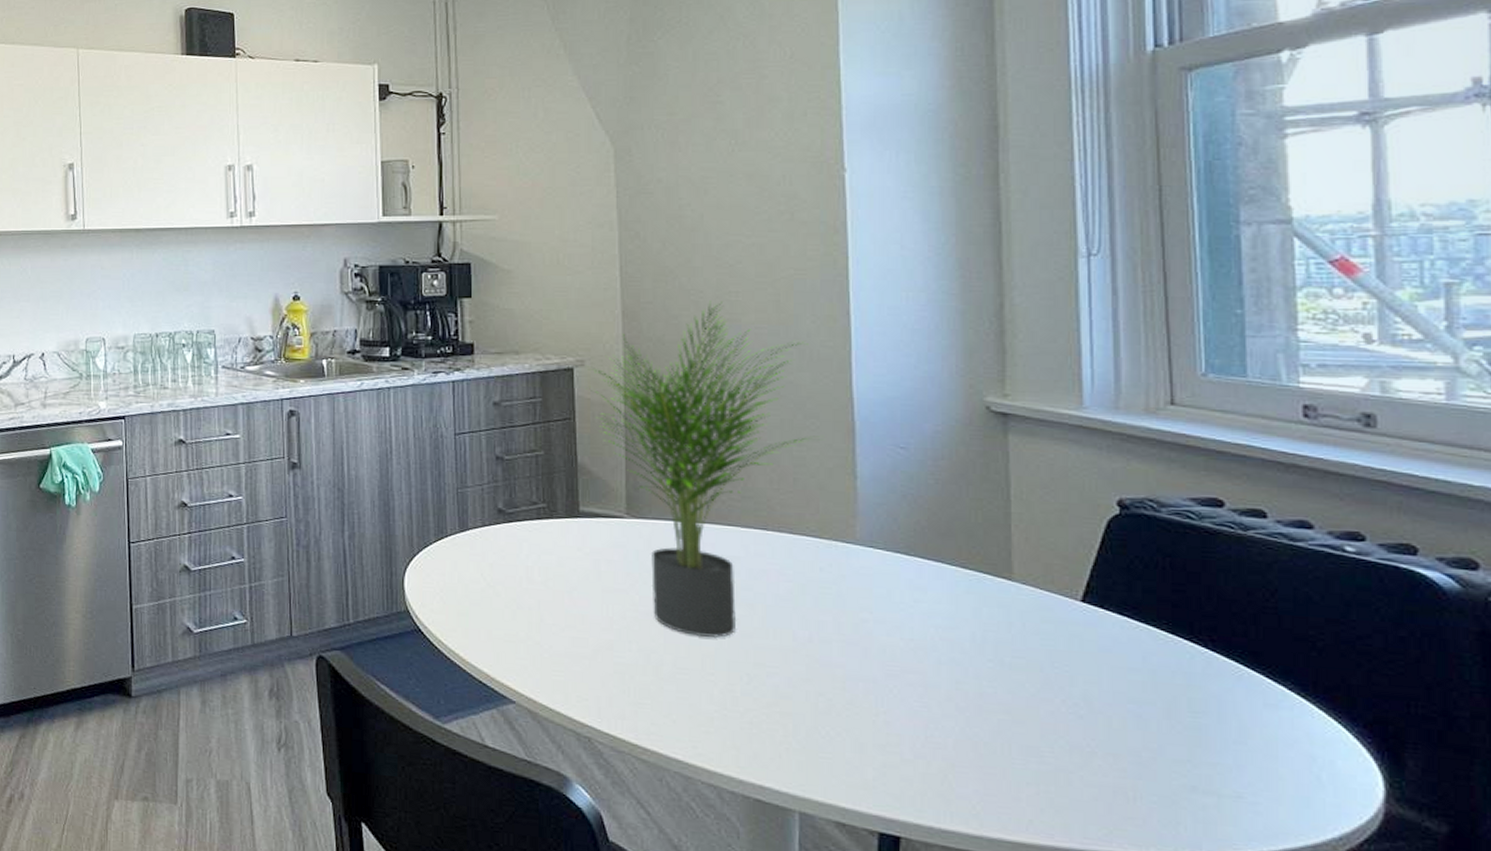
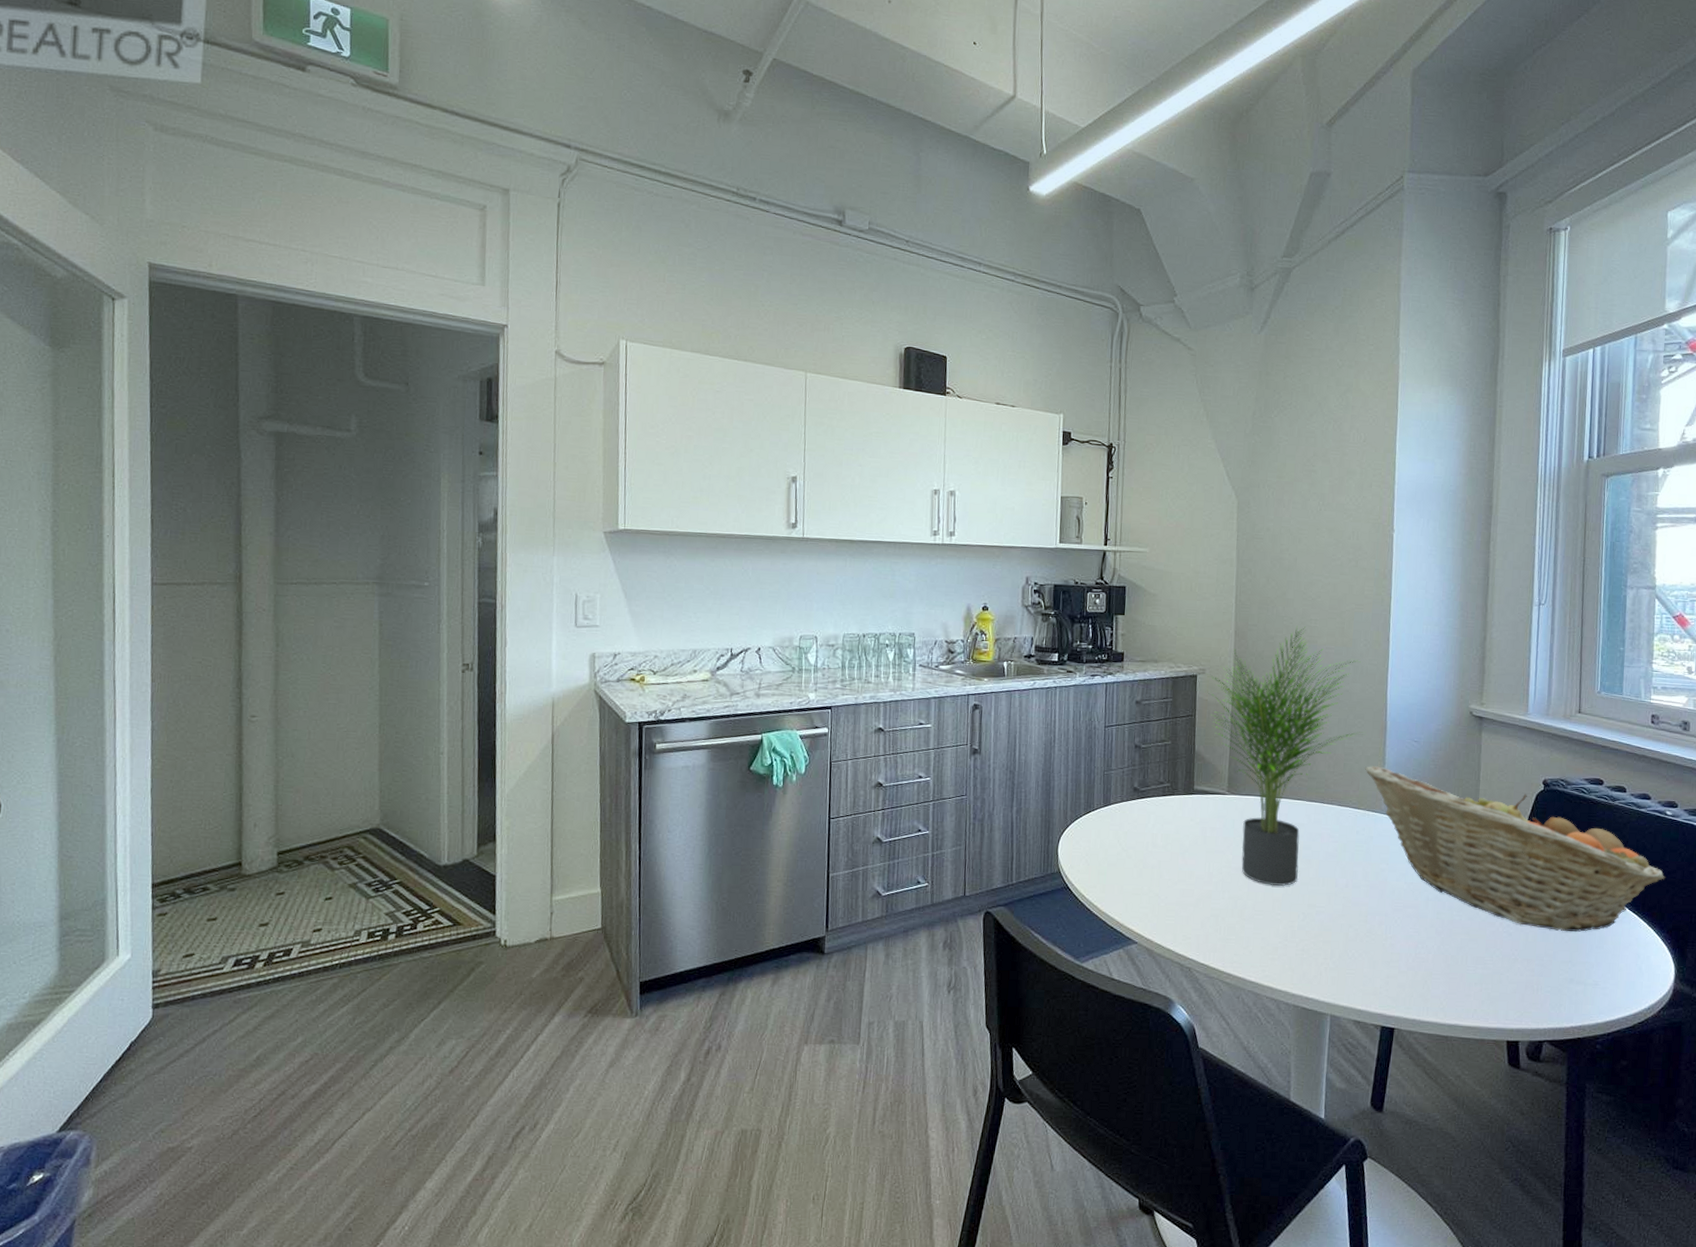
fruit basket: none [826,481,1354,719] -> present [1365,766,1666,932]

